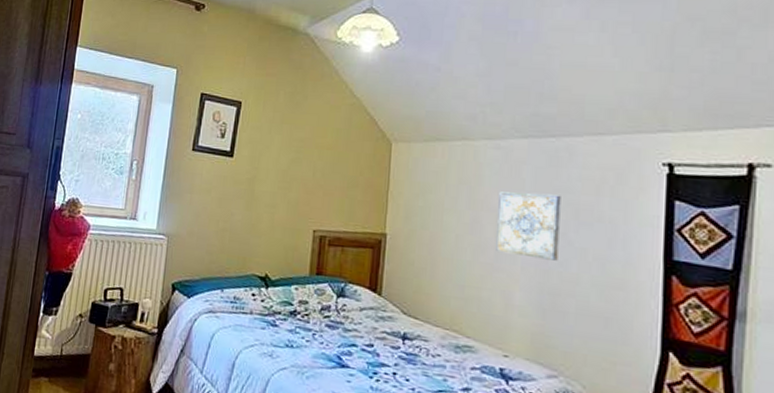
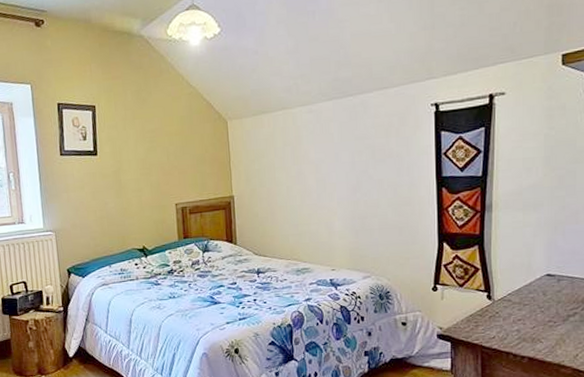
wall art: present [496,191,561,261] -> none [315,142,363,194]

